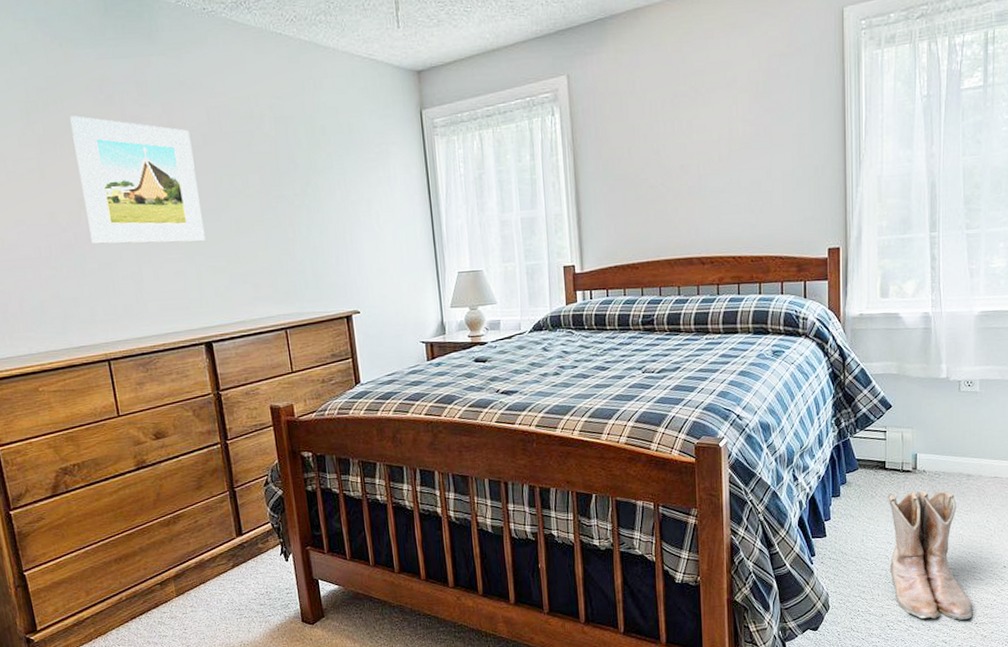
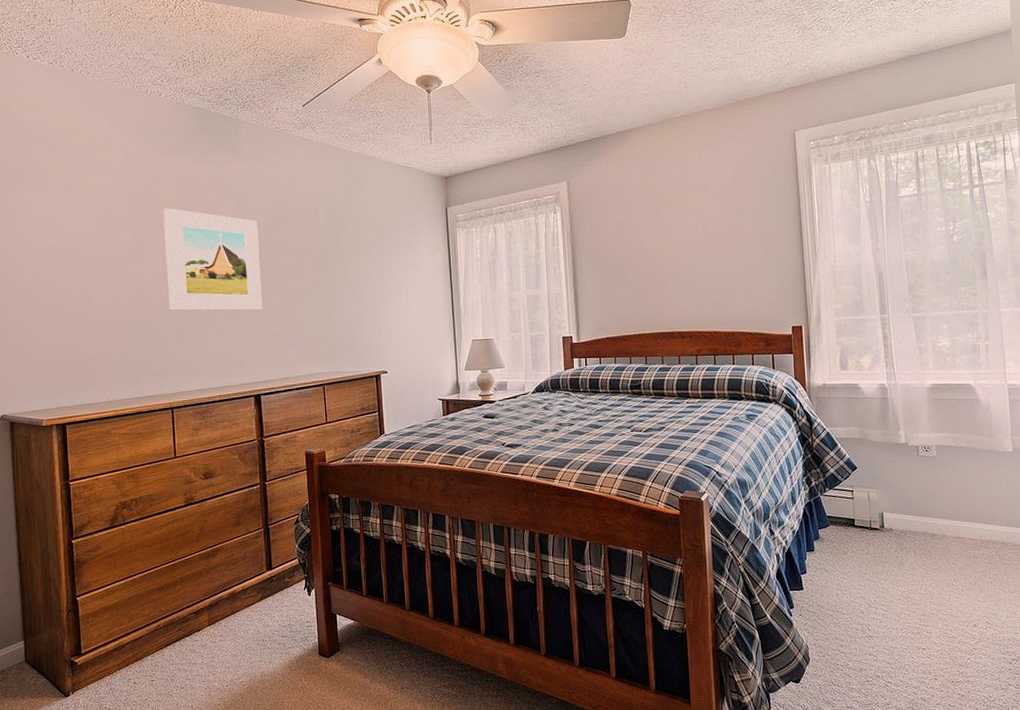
boots: present [887,491,973,620] -> none [858,548,949,678]

